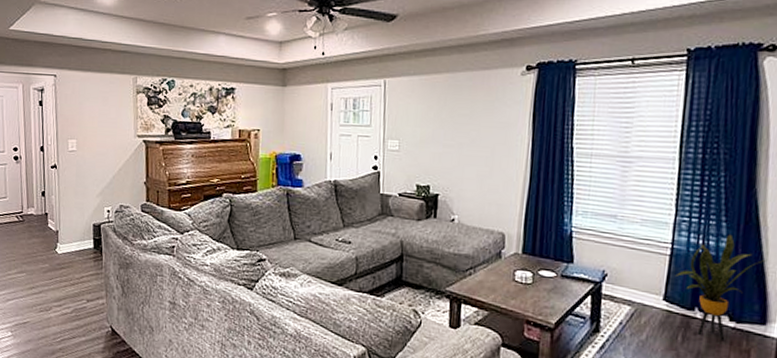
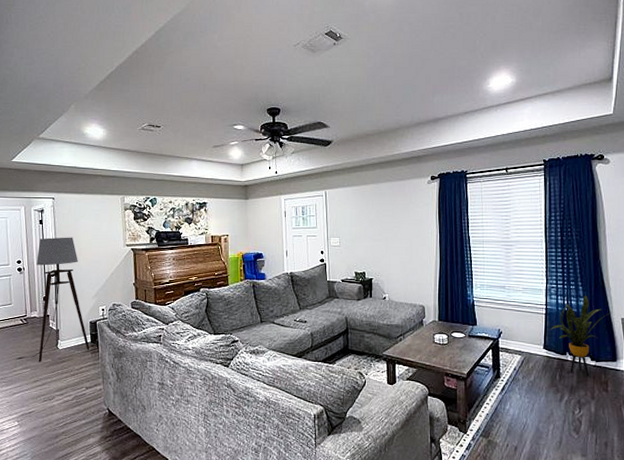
floor lamp: none [10,122,92,267] -> present [16,237,90,363]

